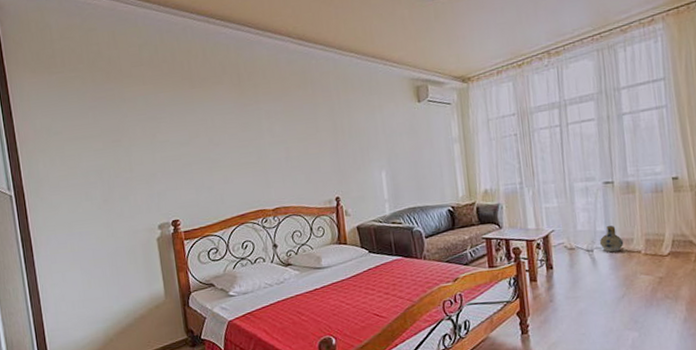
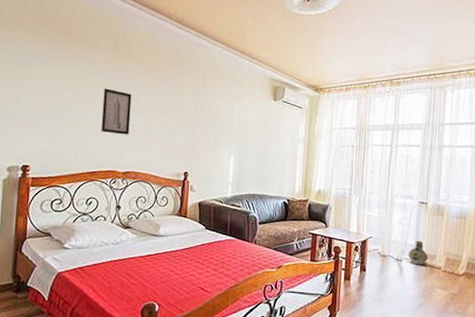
wall art: none [236,125,271,172] -> present [101,88,132,135]

